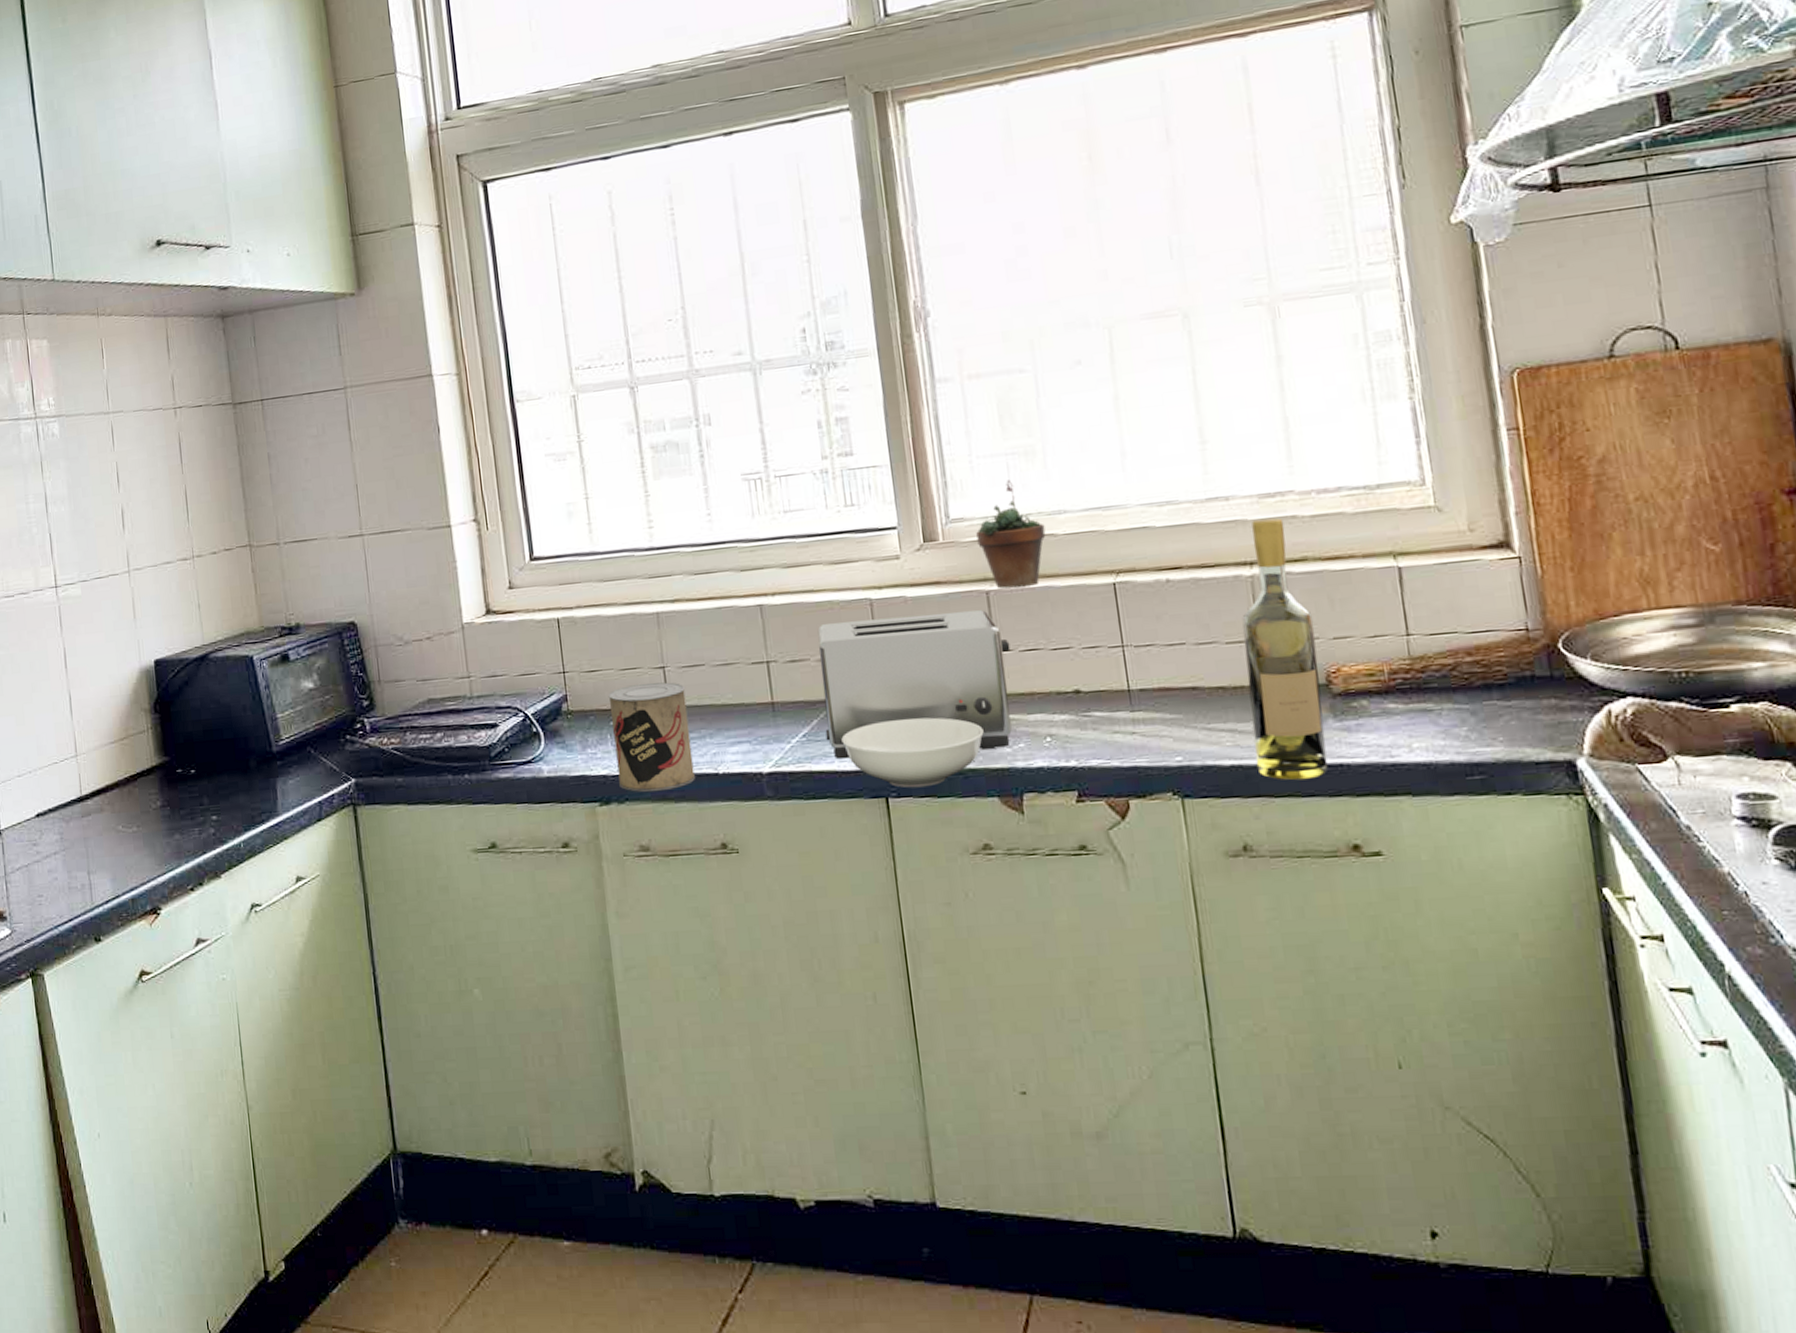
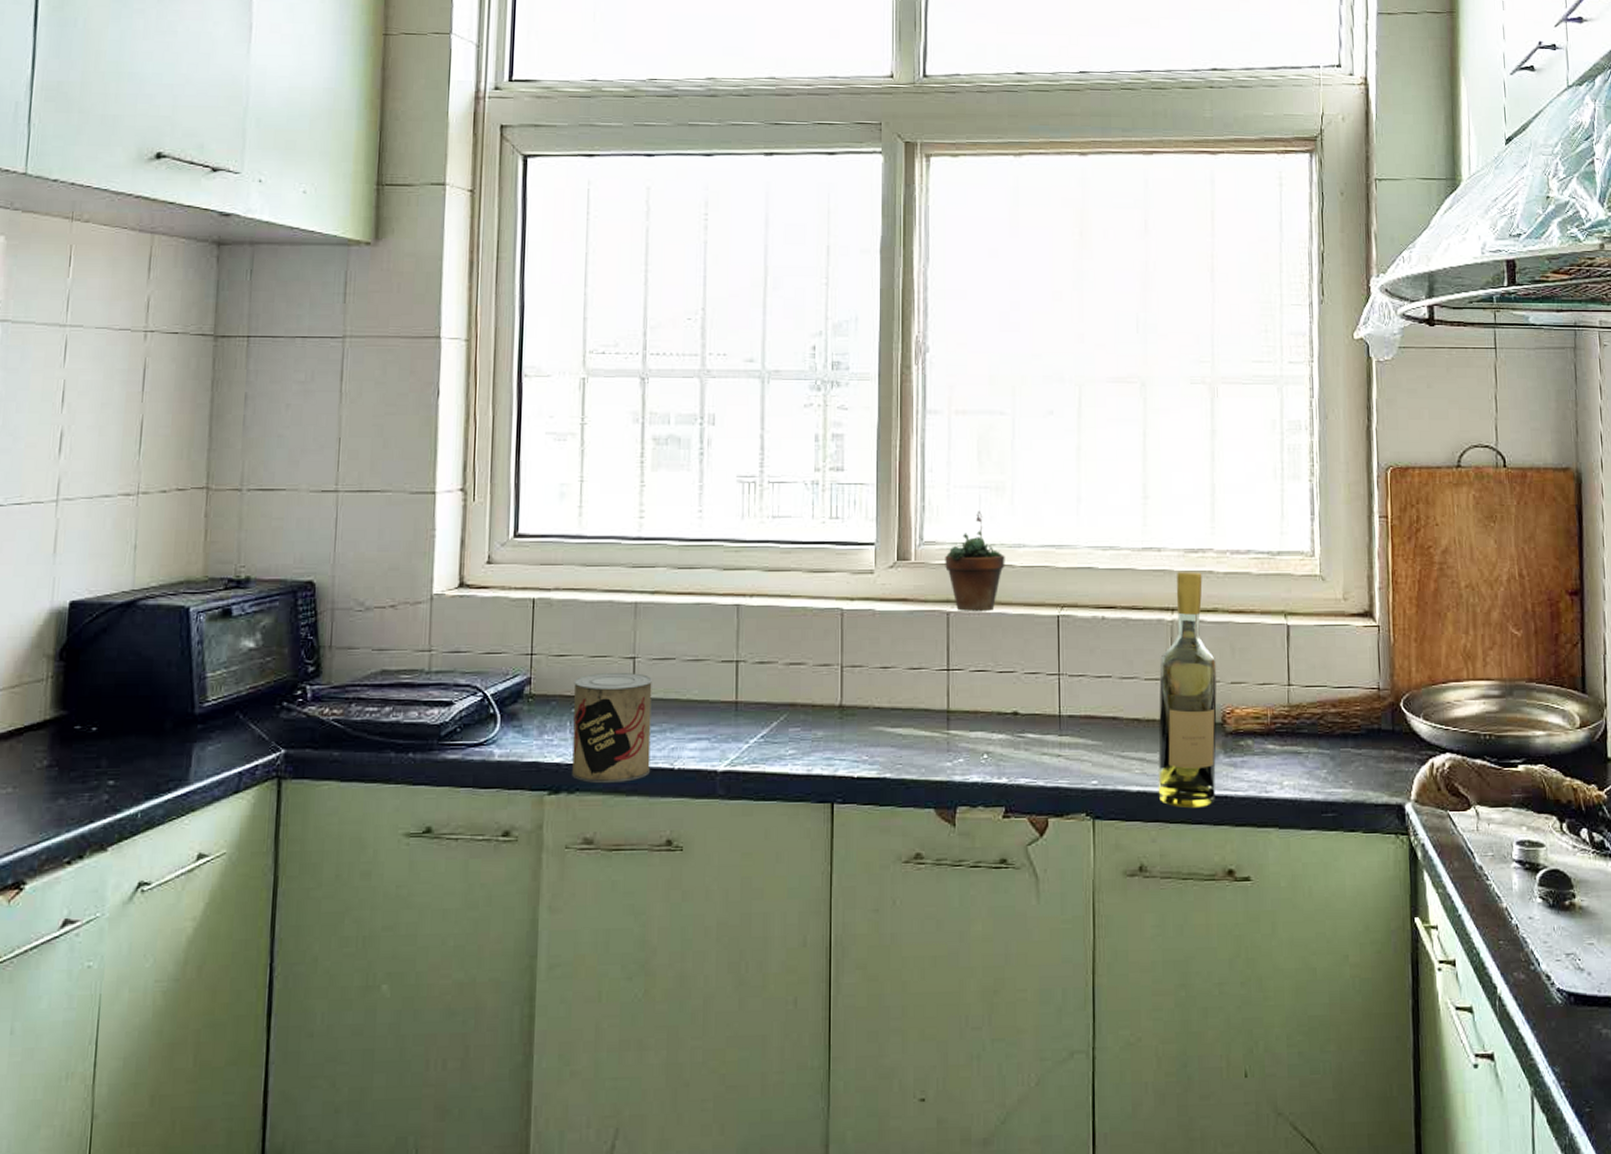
toaster: present [817,610,1012,760] -> none [783,628,962,763]
bowl: present [841,717,984,788] -> none [797,728,929,795]

